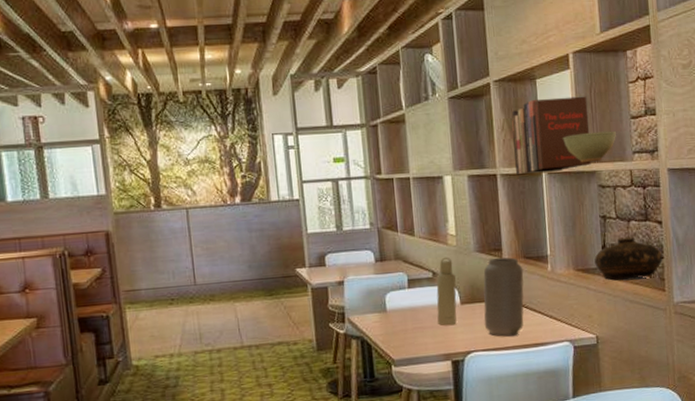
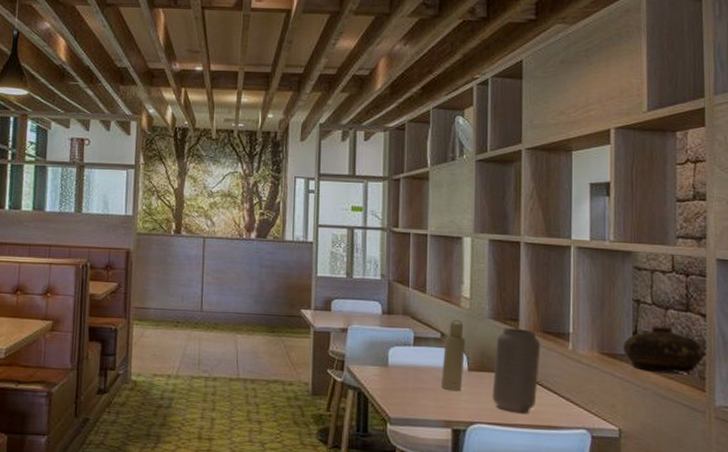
books: present [512,96,591,175] -> none [542,170,628,248]
bowl: present [563,131,617,163] -> none [597,210,659,242]

